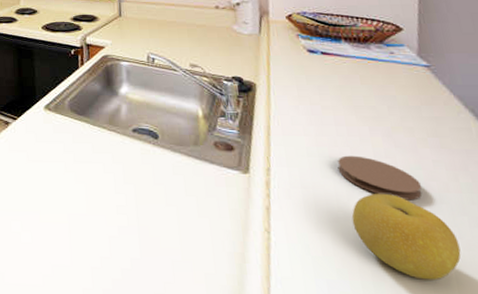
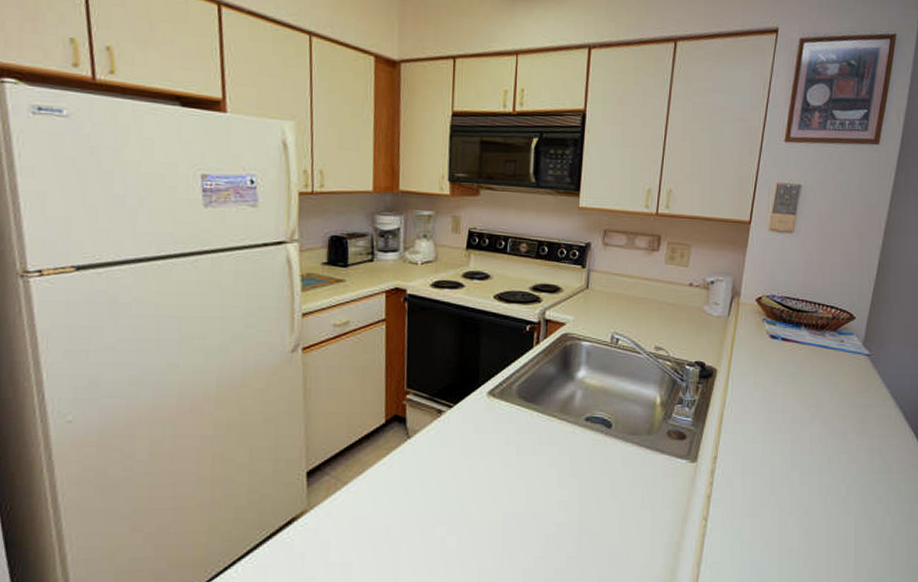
coaster: present [337,155,422,201] -> none [777,442,844,483]
fruit: present [351,193,461,280] -> none [781,476,863,554]

